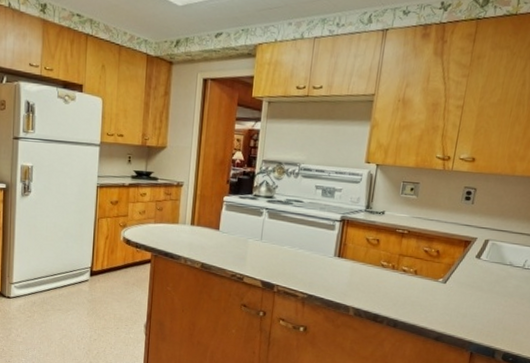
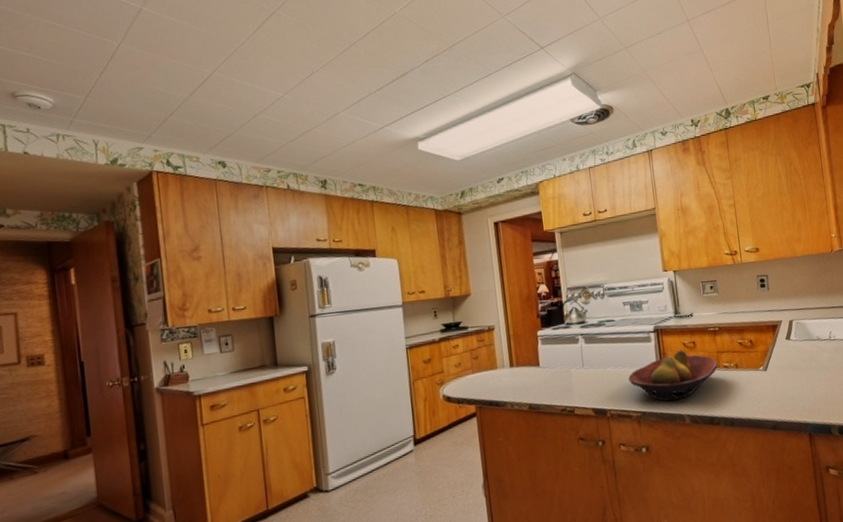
fruit bowl: none [303,244,397,292] -> present [628,349,718,402]

